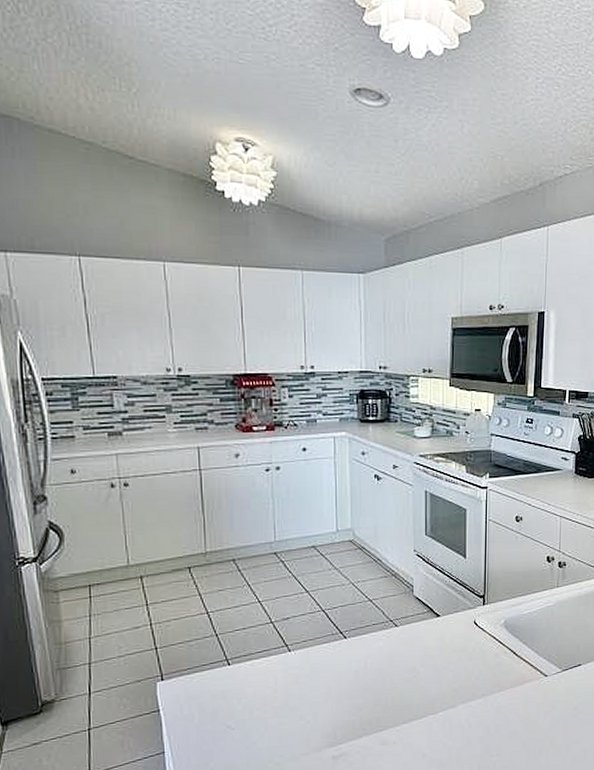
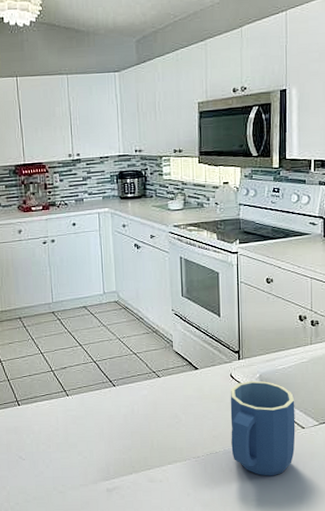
mug: none [472,627,539,730] -> present [230,380,296,476]

